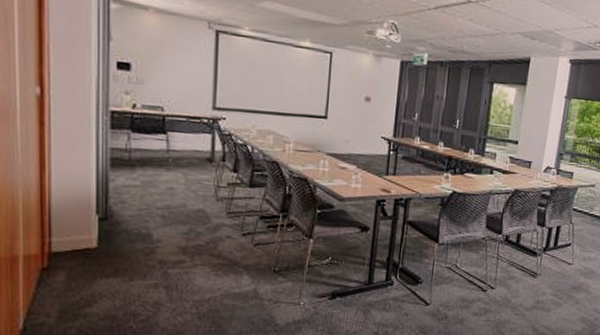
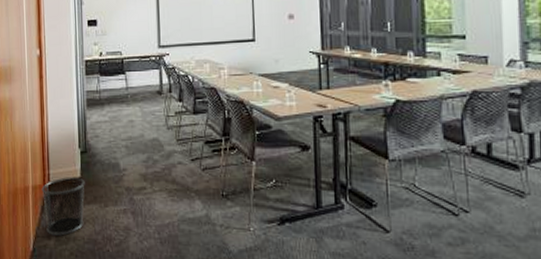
waste bin: none [38,246,103,312] -> present [41,177,85,236]

